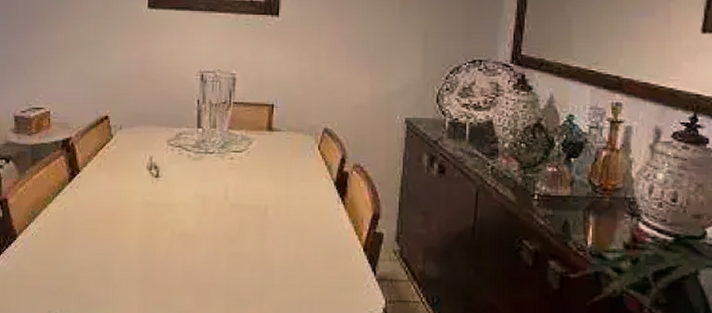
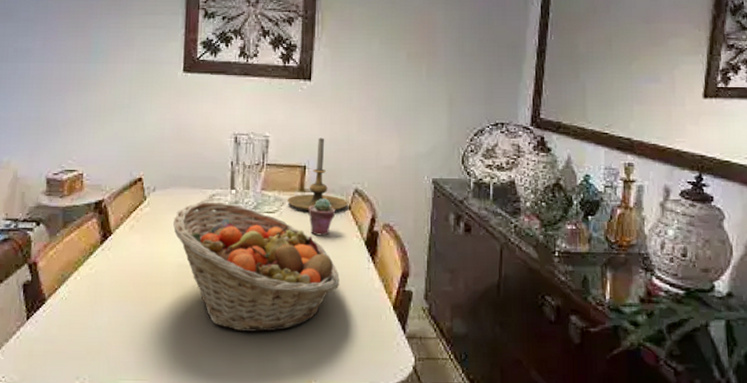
fruit basket: none [140,140,309,271] -> present [173,201,340,332]
candle holder: none [255,75,317,150] -> present [287,138,348,211]
potted succulent: none [276,138,305,176] -> present [308,198,336,236]

